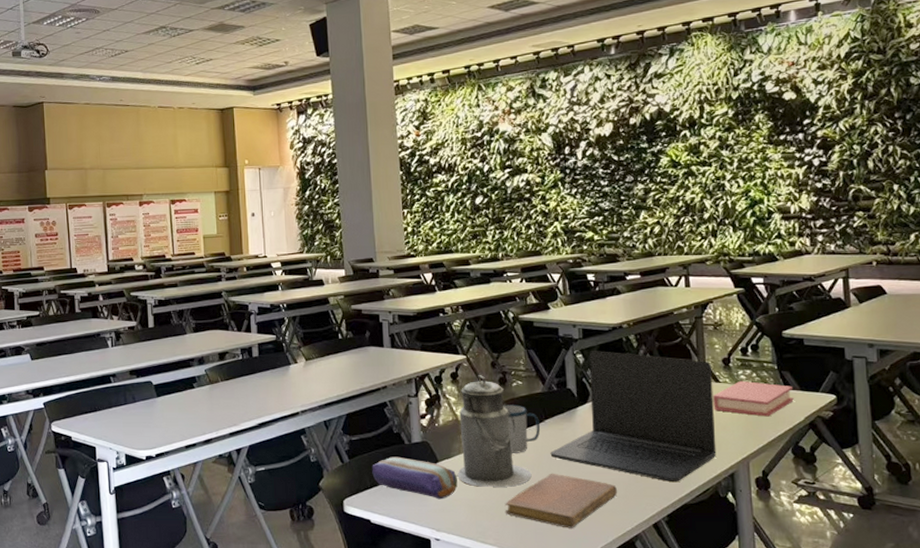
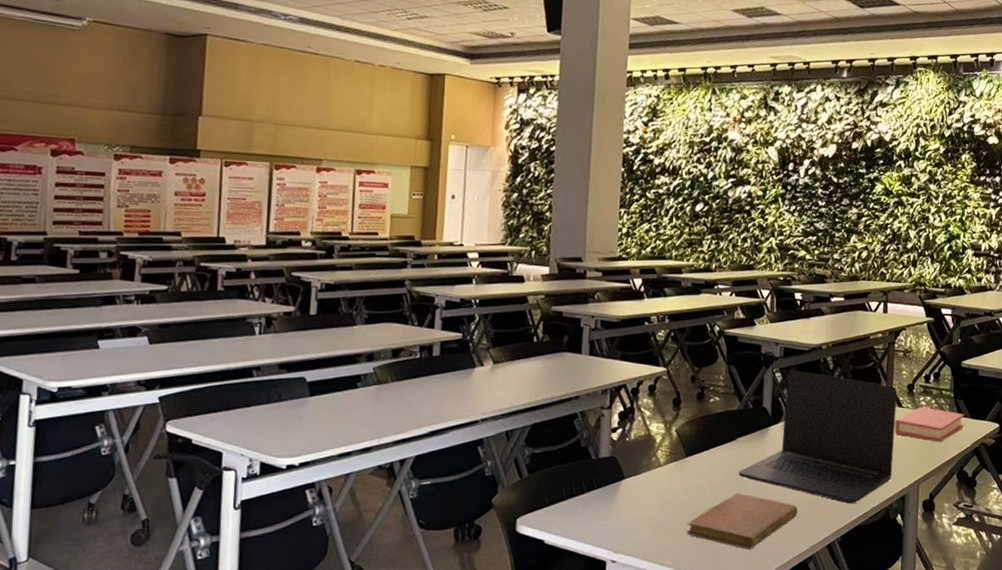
pencil case: present [372,456,458,500] -> none [552,472,642,519]
canister: present [457,375,532,487] -> none [642,389,718,506]
mug: present [503,405,540,453] -> none [697,421,732,472]

